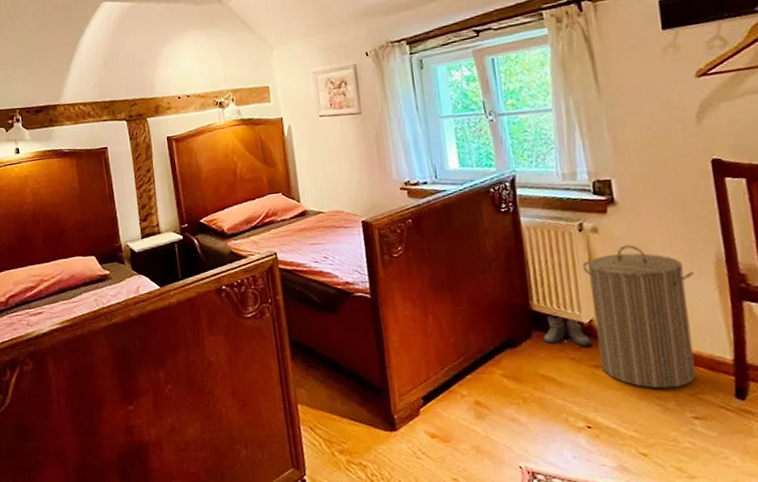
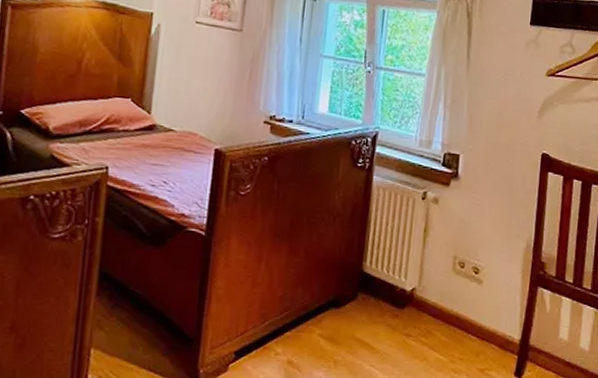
boots: present [543,313,591,347] -> none [367,277,409,315]
laundry hamper: present [582,245,696,389] -> none [412,220,507,362]

